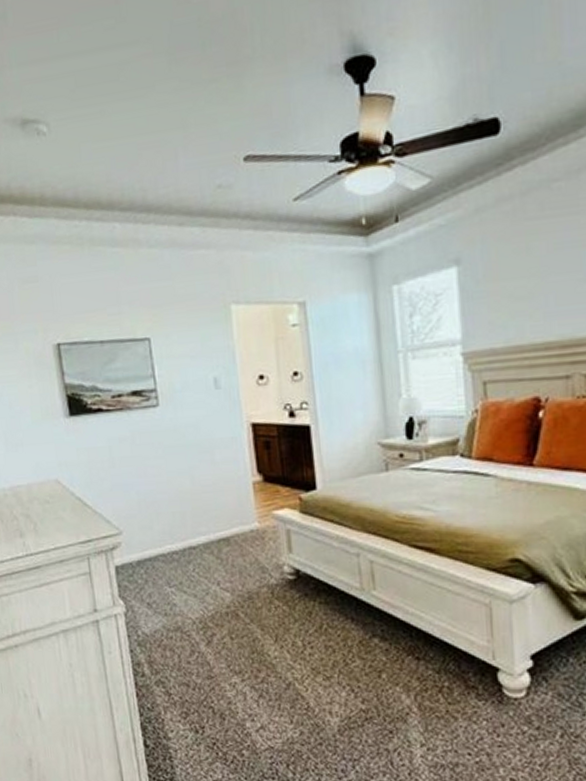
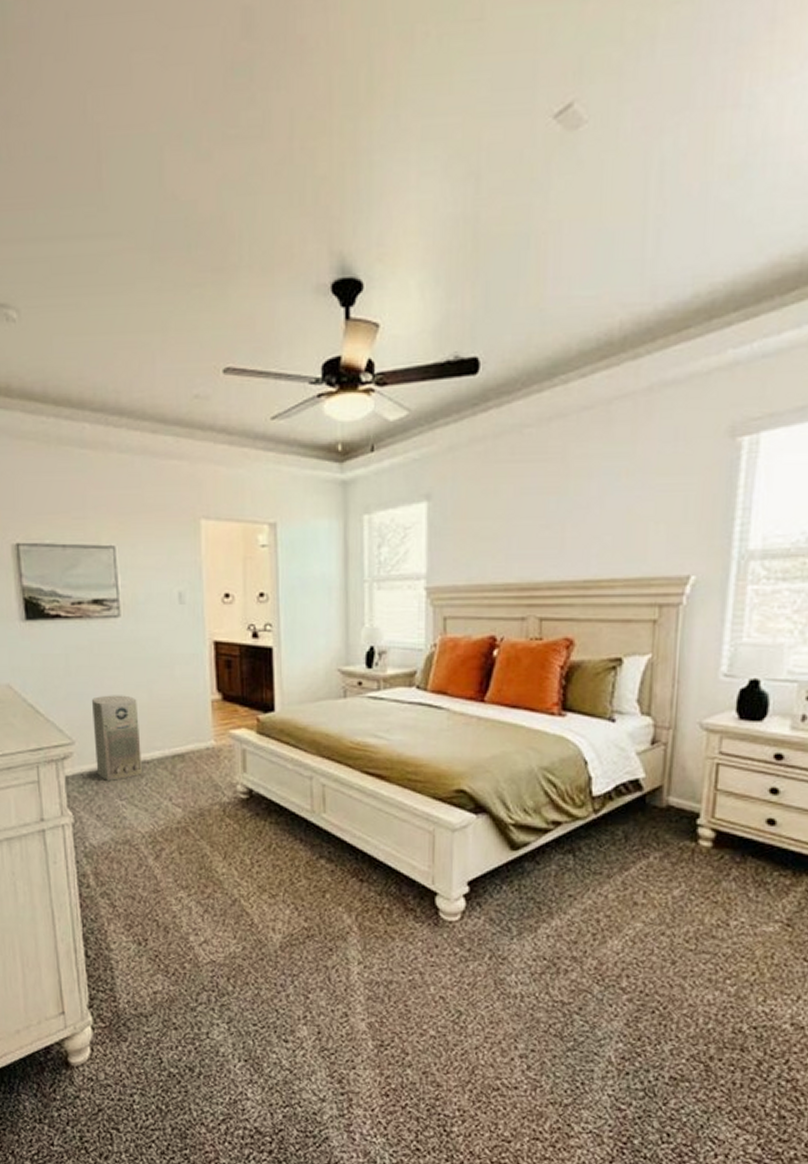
air purifier: none [136,482,189,568] -> present [91,695,142,781]

